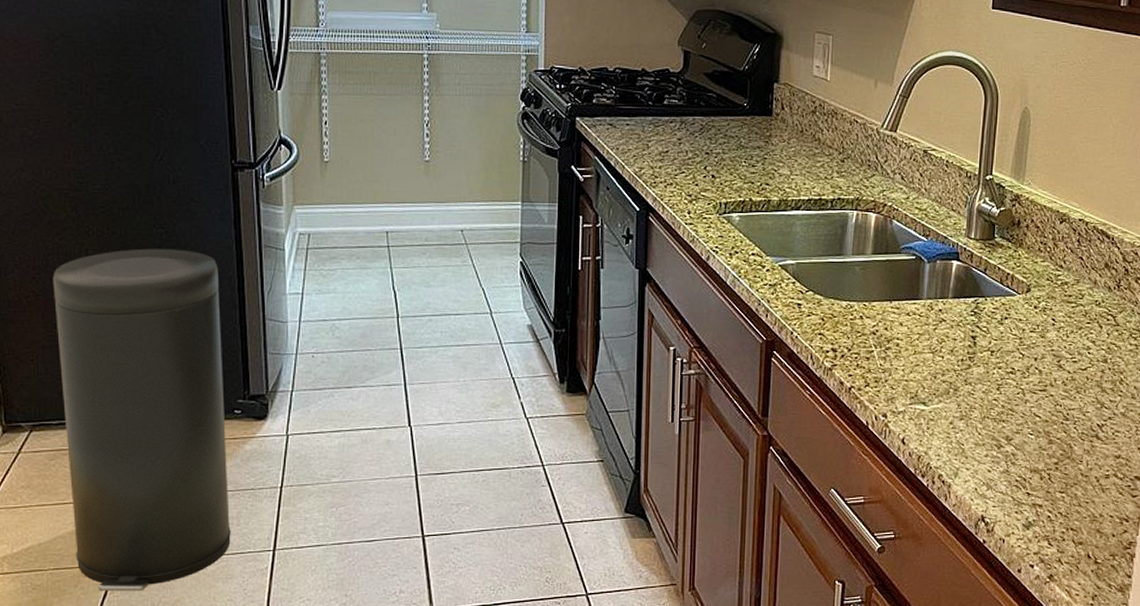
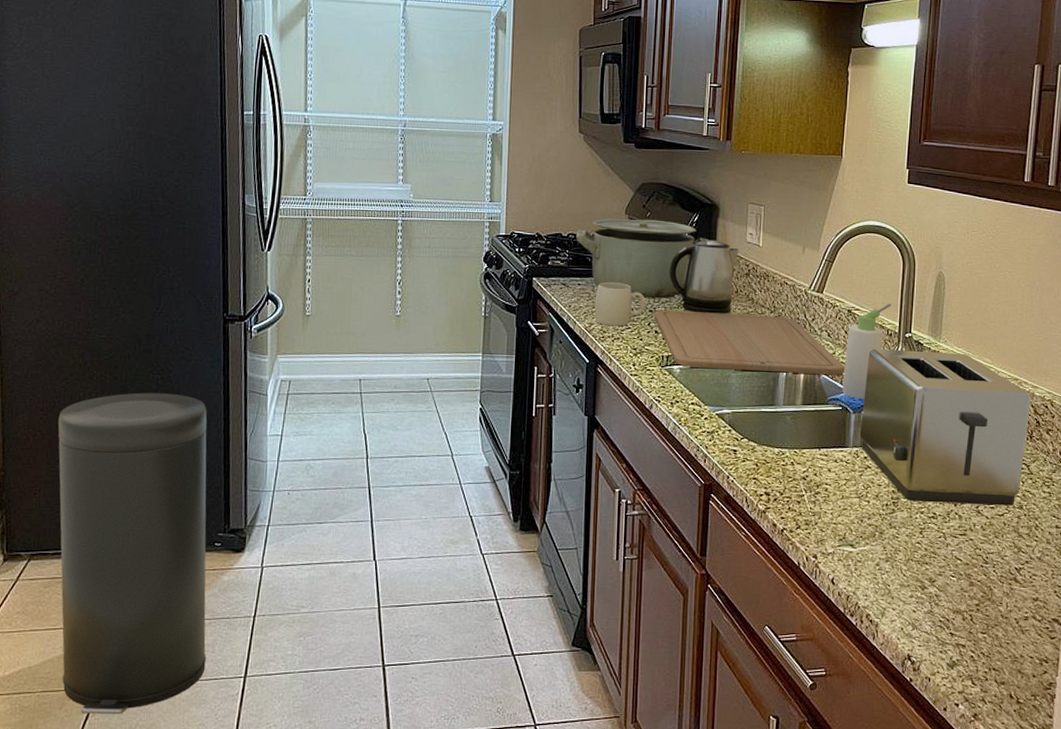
saucepan: none [623,51,770,140] -> present [576,219,708,299]
mug: none [645,121,701,171] -> present [594,281,645,327]
chopping board: none [711,151,920,222] -> present [654,309,845,376]
kettle: none [728,73,804,156] -> present [670,239,738,314]
bottle: none [916,143,971,247] -> present [842,304,891,399]
toaster: none [934,193,1121,360] -> present [859,349,1032,506]

